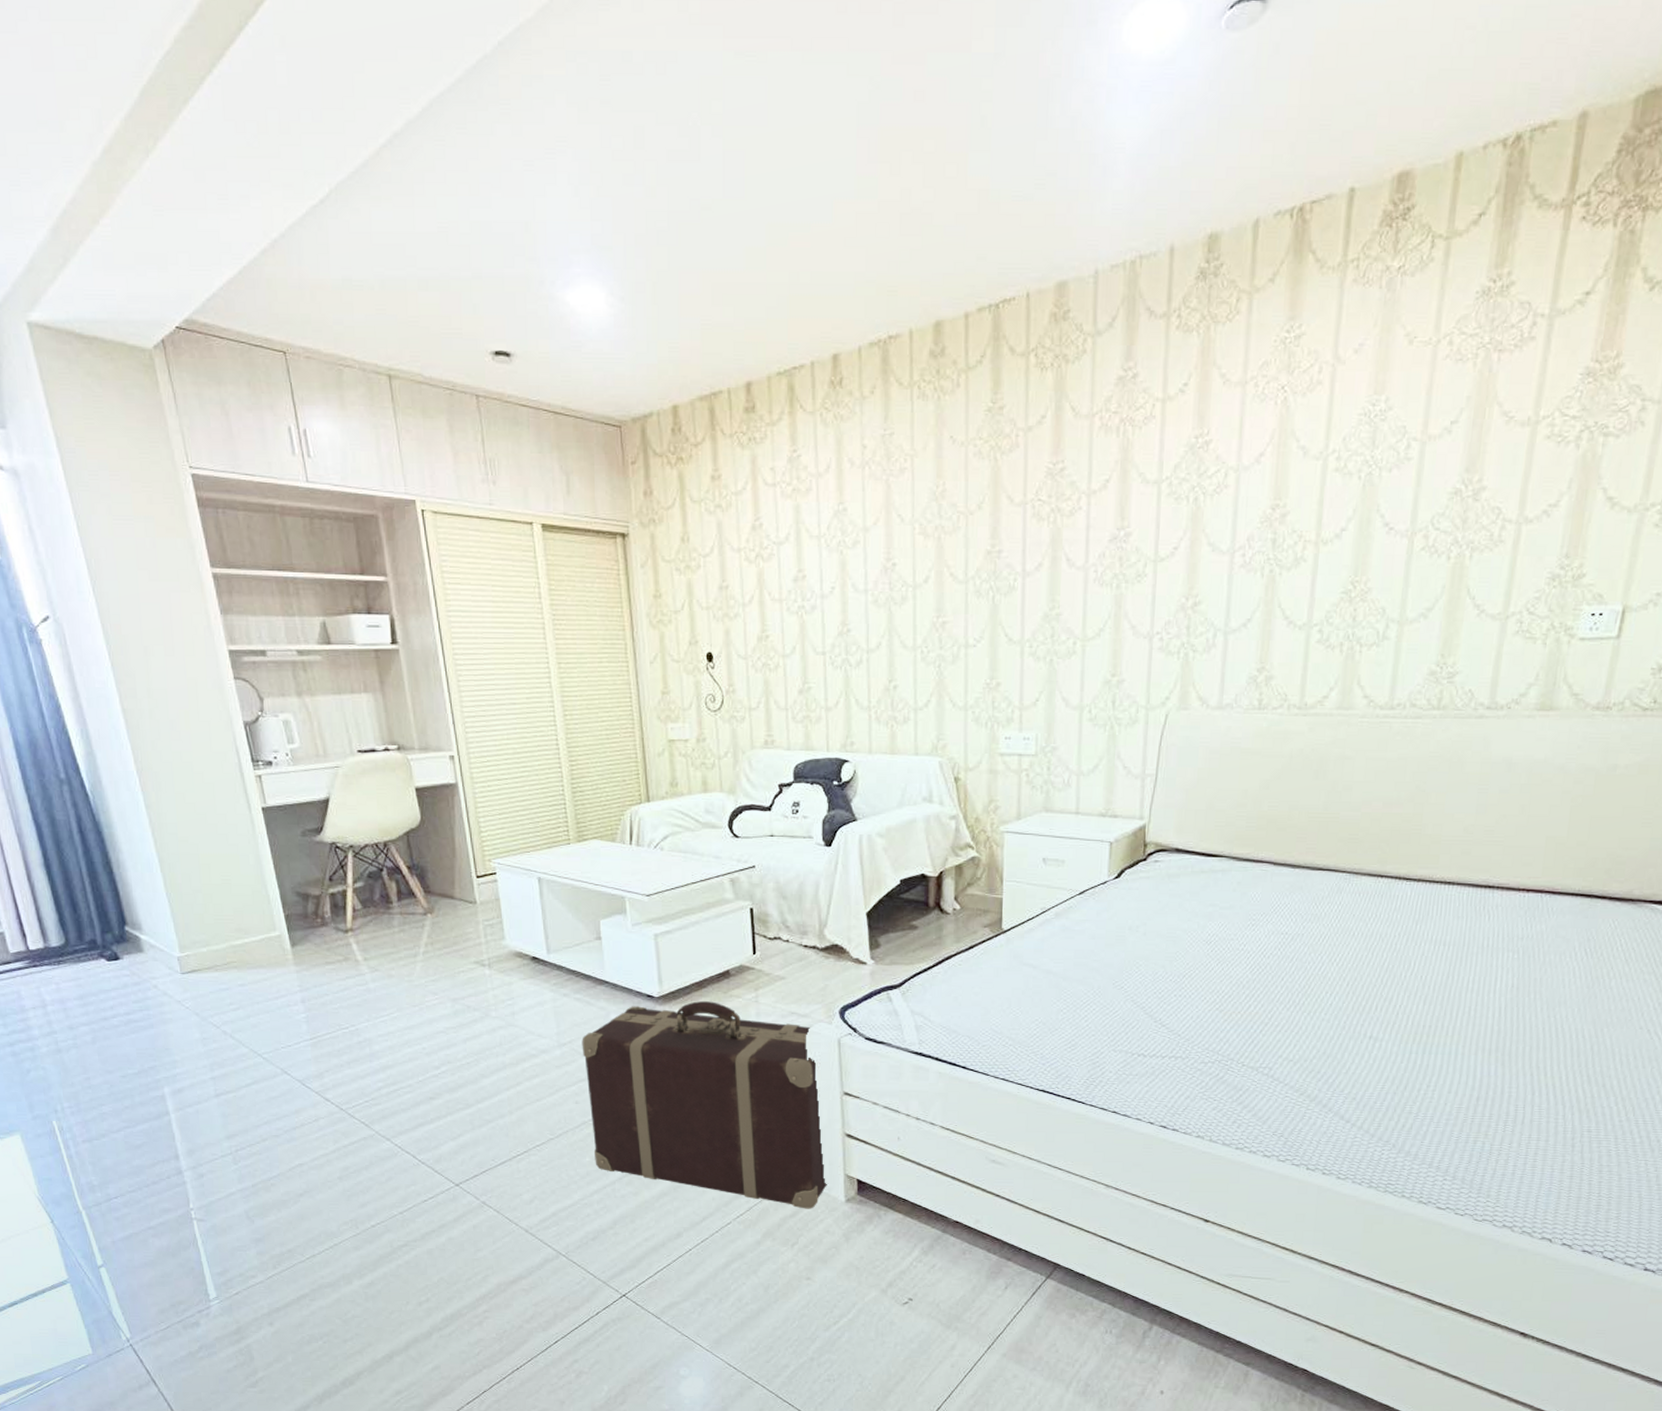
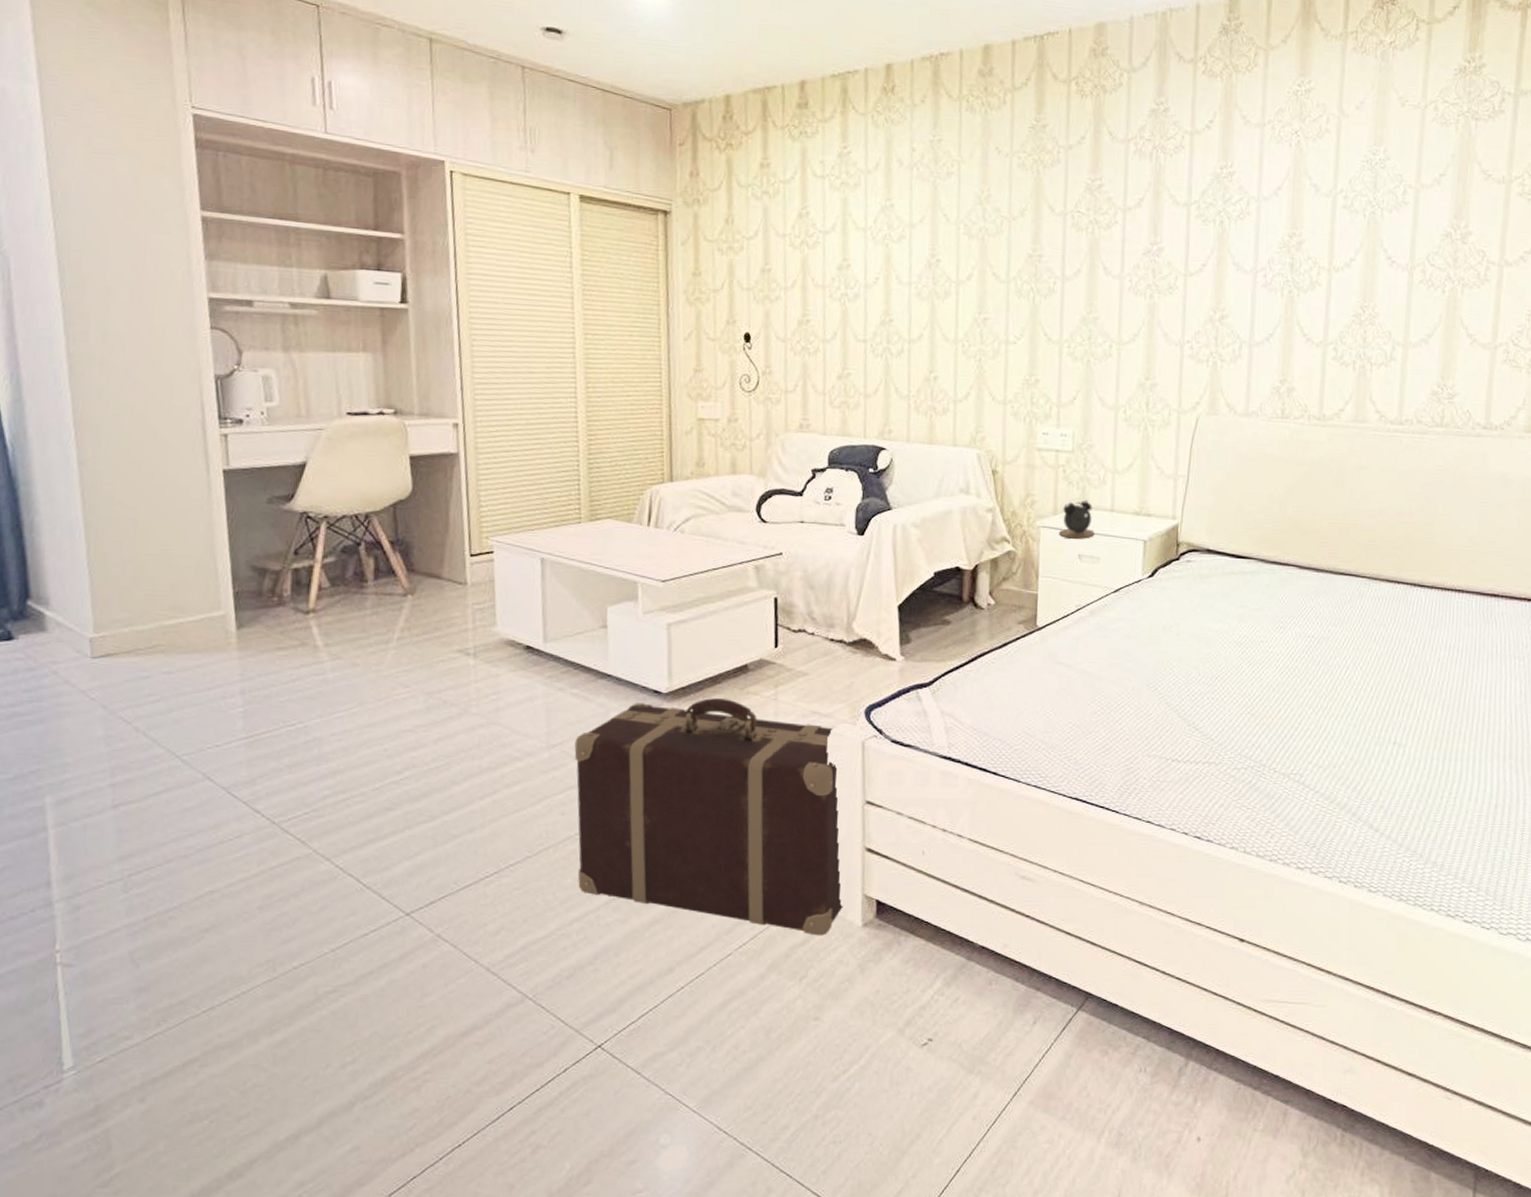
alarm clock: none [1023,801,1059,843] -> present [1059,498,1095,539]

